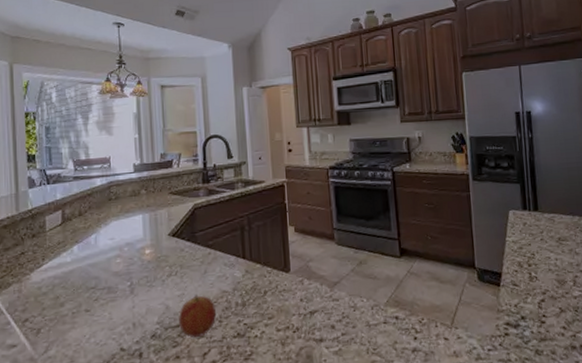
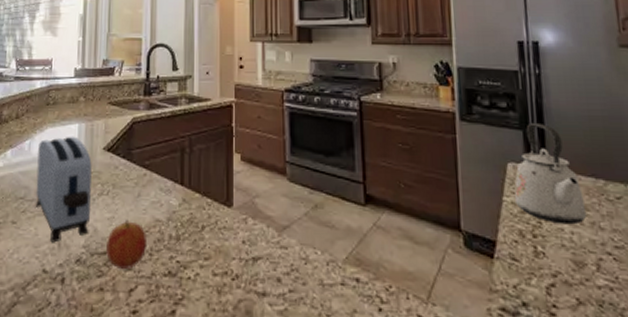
toaster: none [104,226,161,324] -> present [35,136,92,243]
kettle: none [514,176,567,254] -> present [514,122,588,225]

